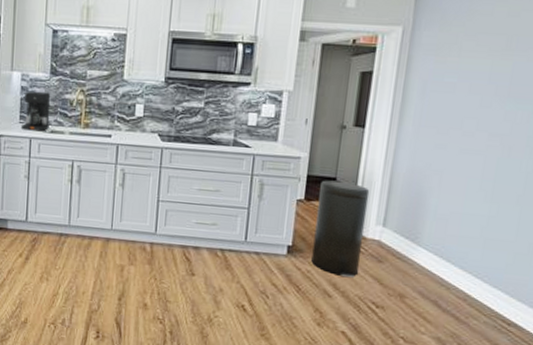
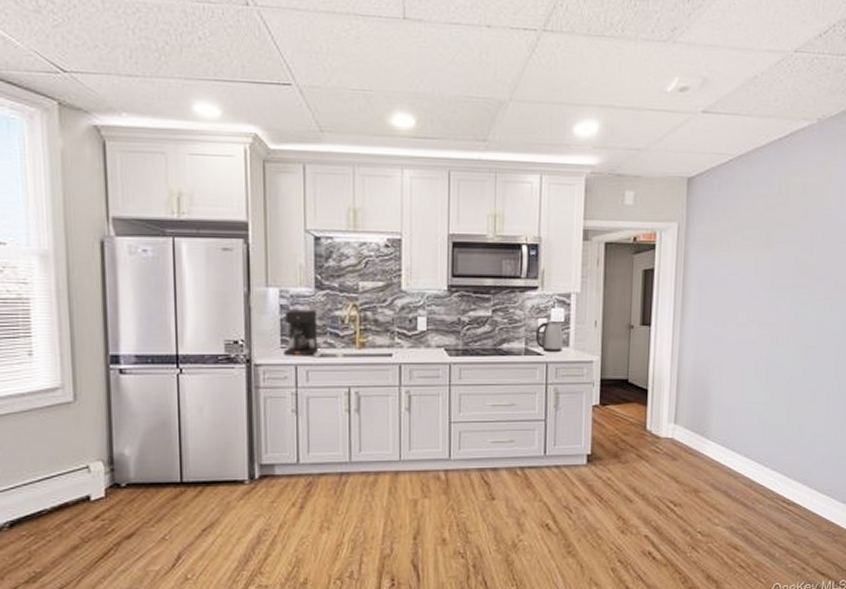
kettle: none [244,116,273,147] -> present [535,321,563,353]
pedal bin: present [311,180,370,278] -> none [611,382,660,480]

